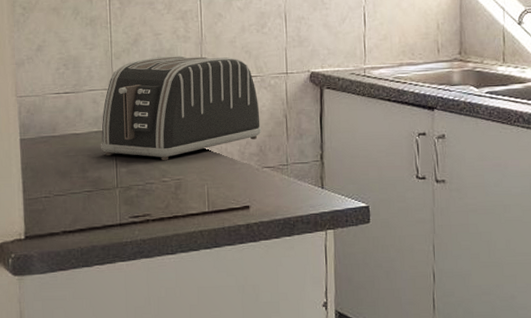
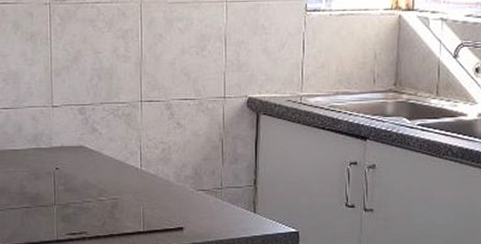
toaster: present [100,56,262,160] -> none [38,75,198,179]

